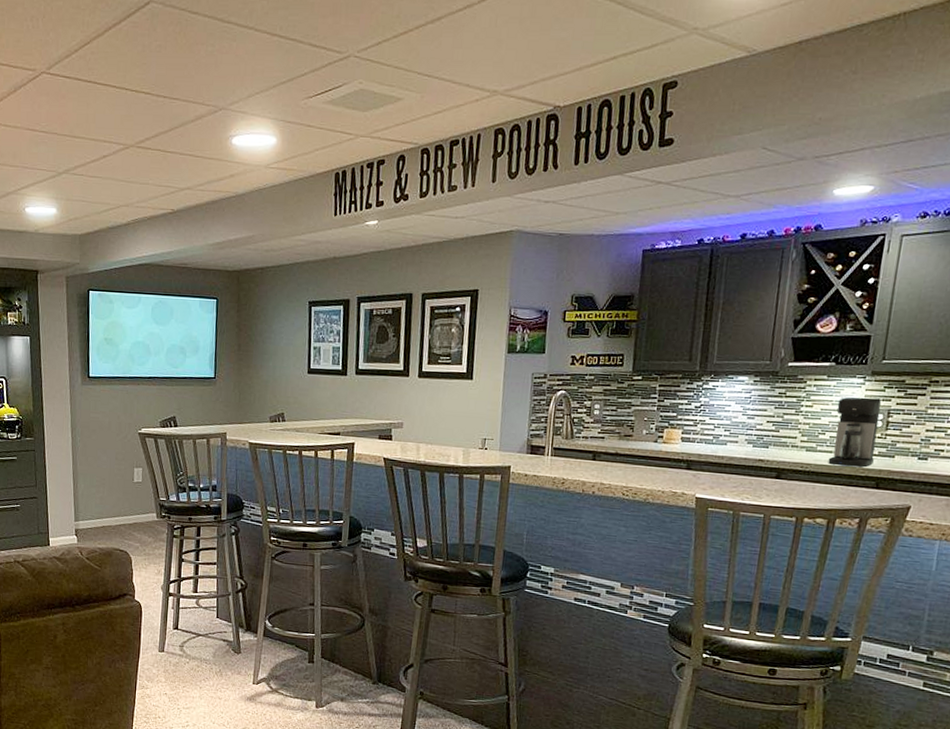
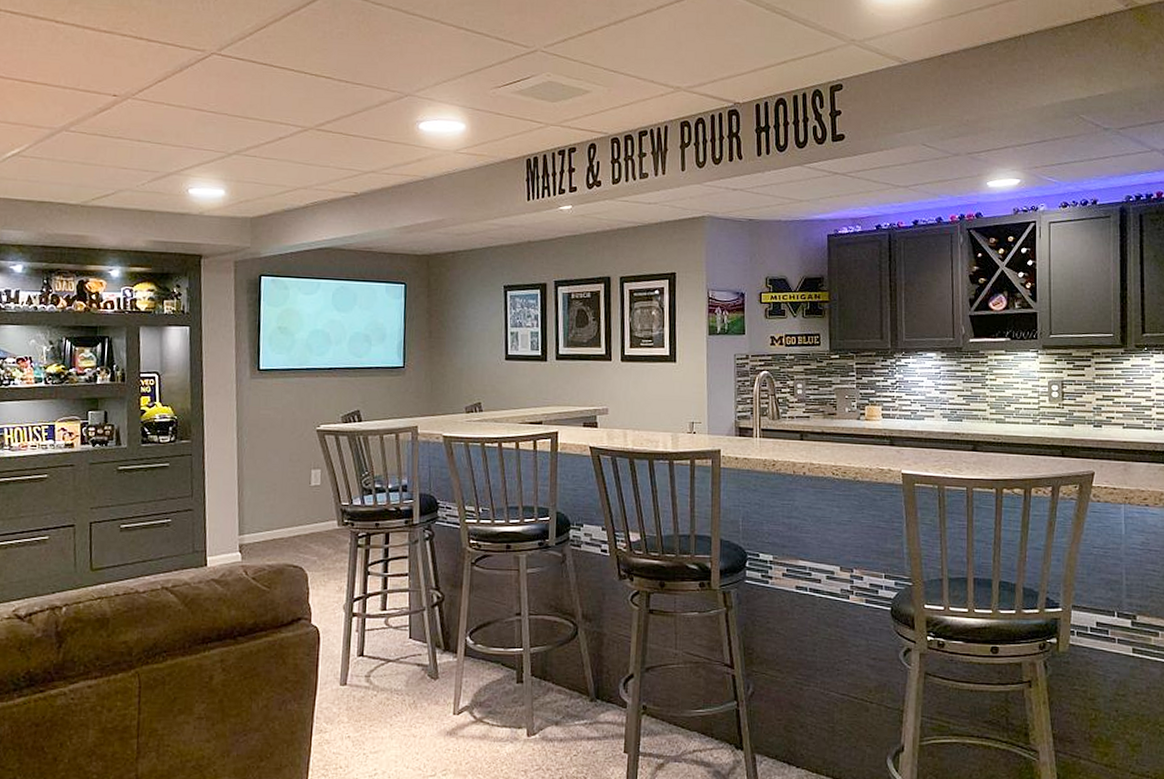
coffee maker: present [828,397,881,468] -> none [1017,370,1056,437]

